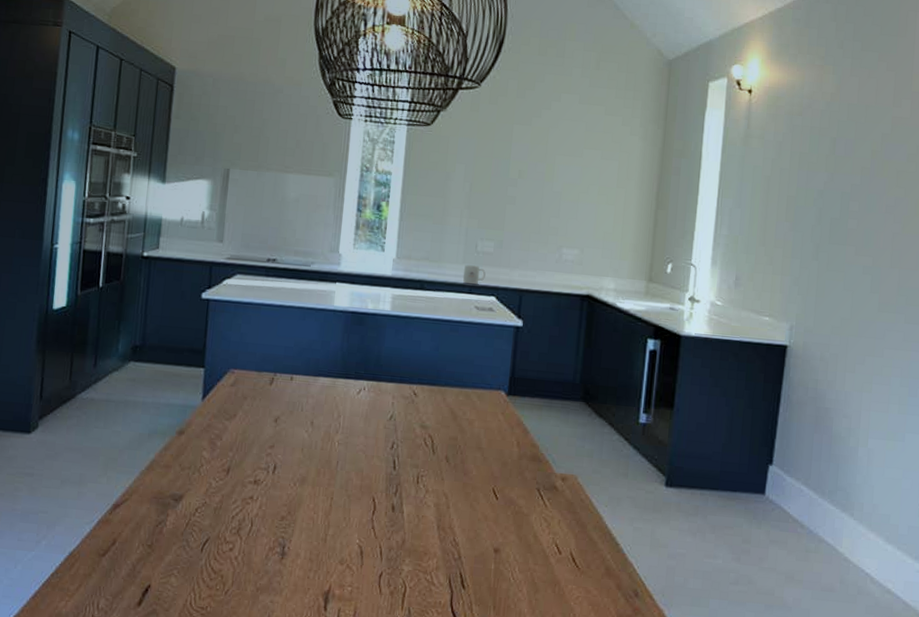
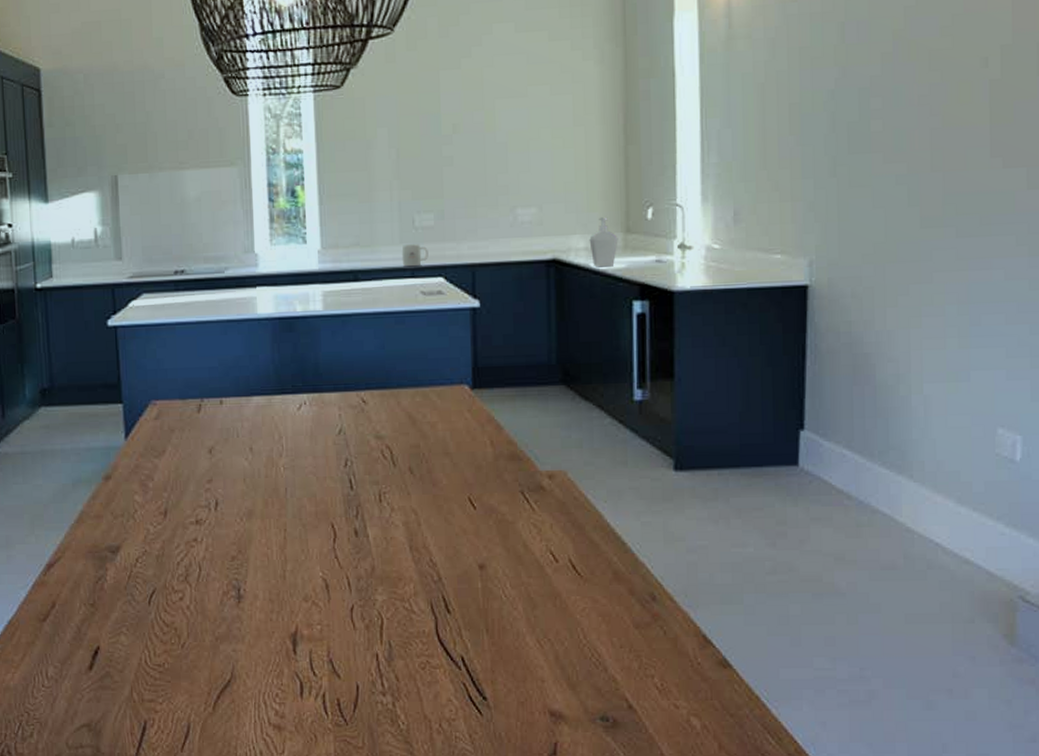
soap bottle: none [618,265,642,308] -> present [589,217,618,267]

